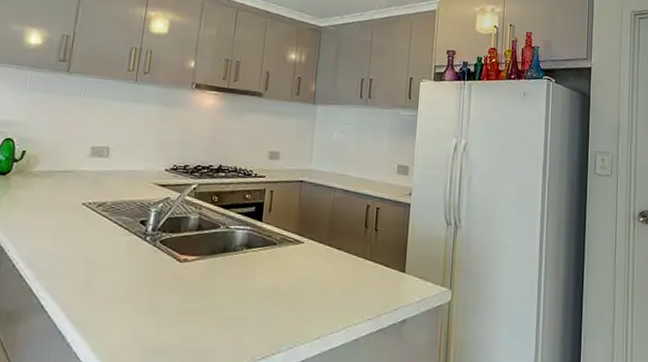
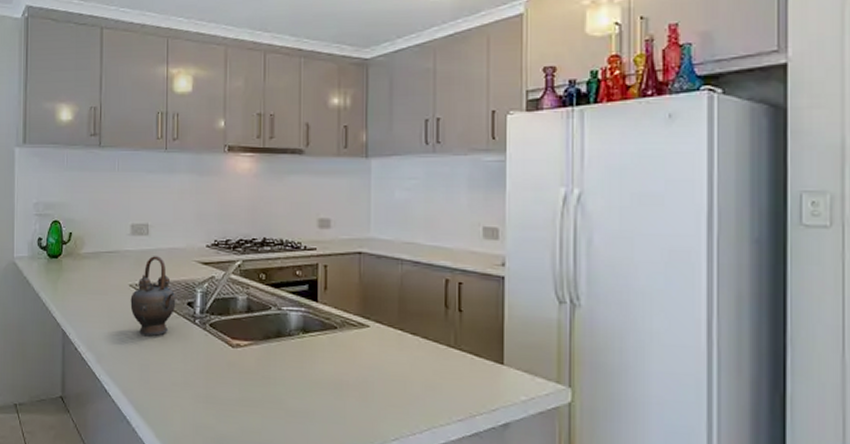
teapot: none [80,177,130,252] -> present [130,256,176,336]

